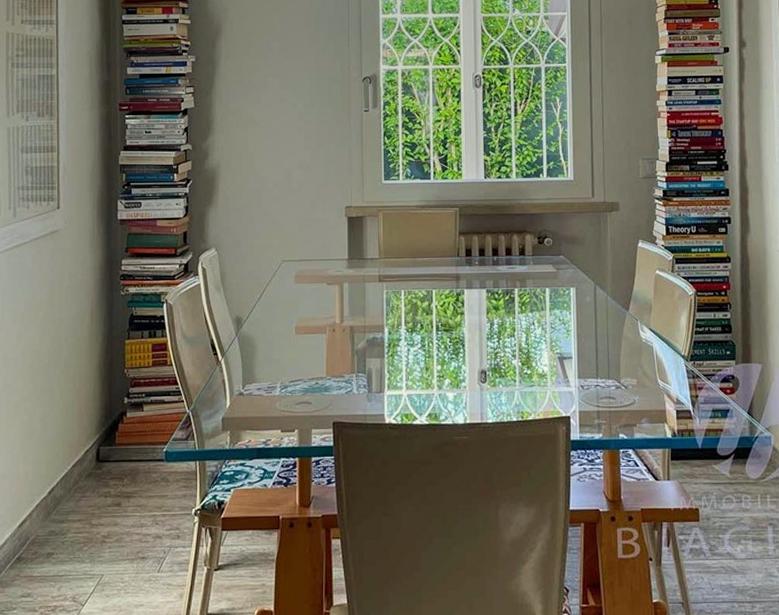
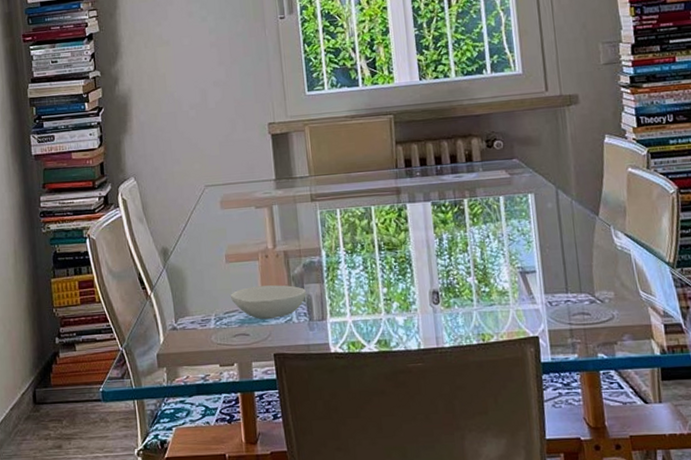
bowl: none [297,358,367,390] -> present [231,285,306,320]

